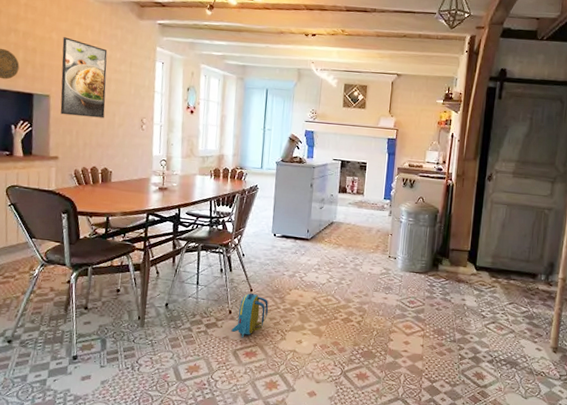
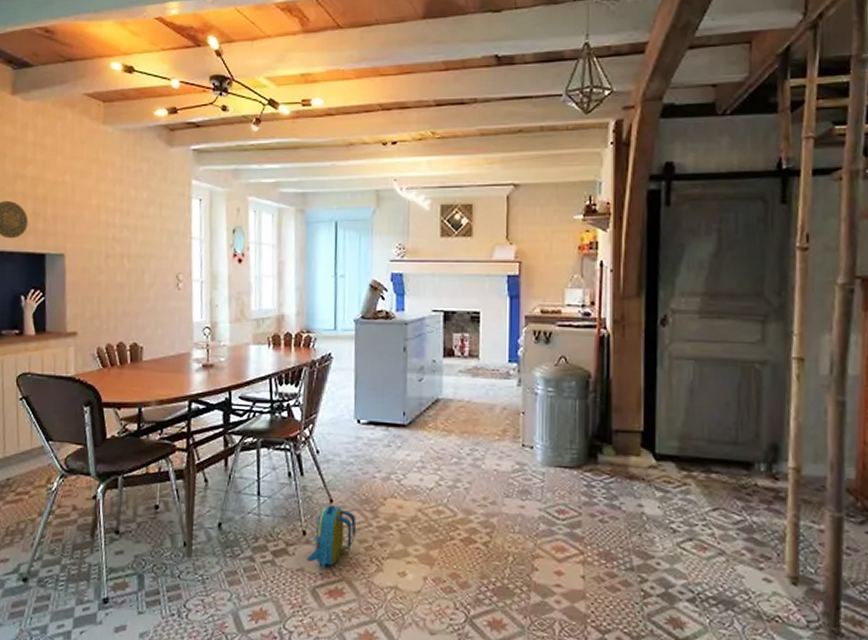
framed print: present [60,37,108,118] -> none [77,179,132,278]

